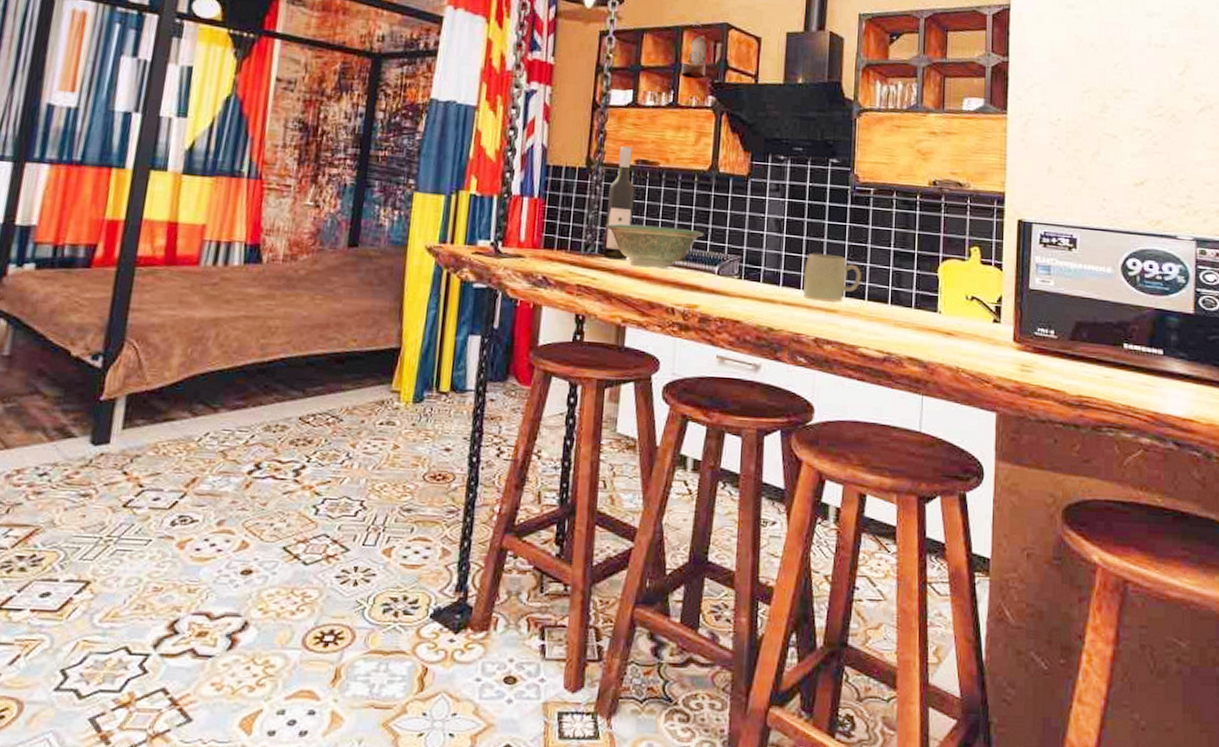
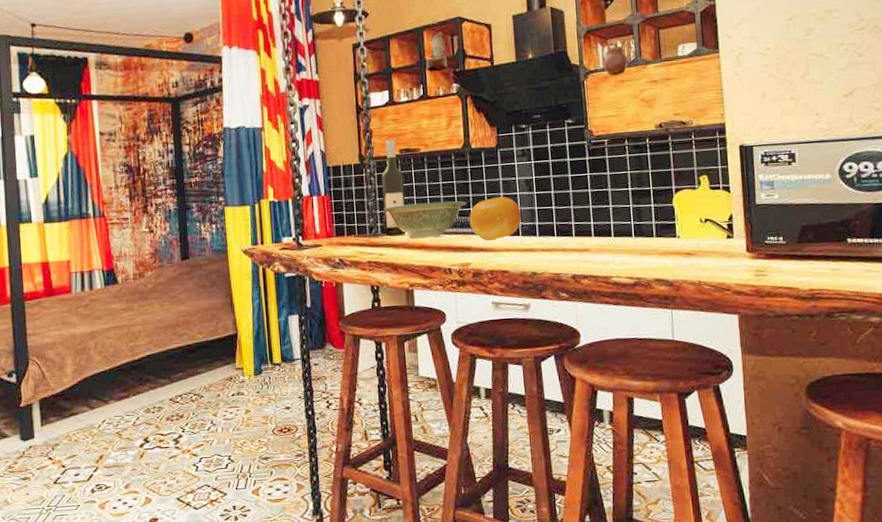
fruit: none [704,232,766,283] -> present [469,196,522,241]
mug: present [803,252,861,302] -> none [556,202,606,244]
jar: none [880,87,908,119] -> present [603,46,629,76]

